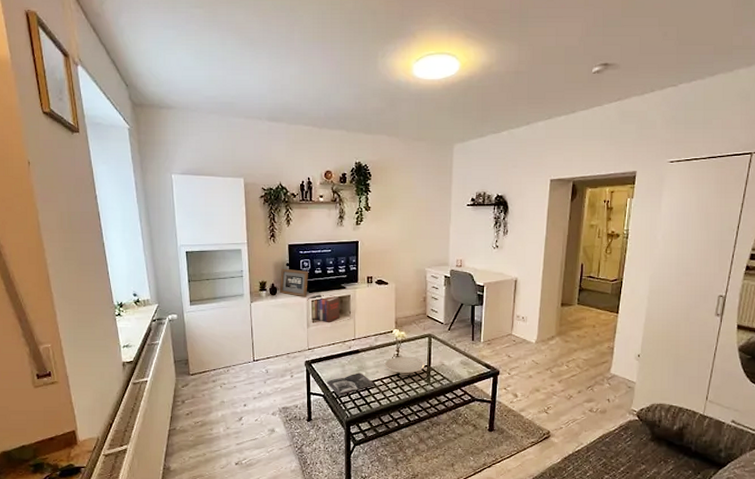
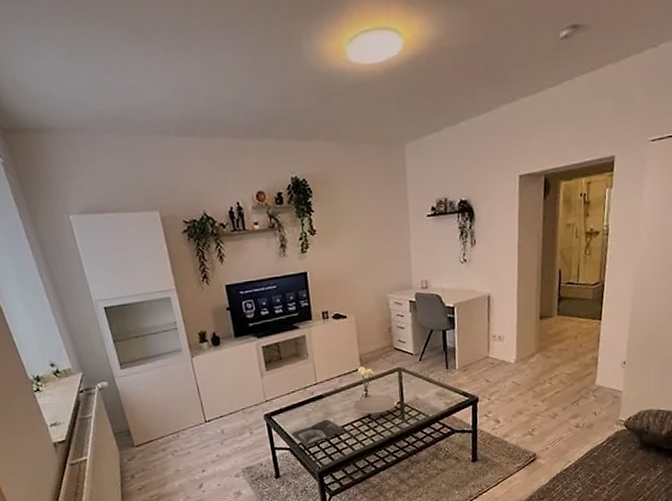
picture frame: present [279,268,308,297] -> none [221,313,256,344]
books: present [307,294,339,323] -> none [256,338,296,370]

